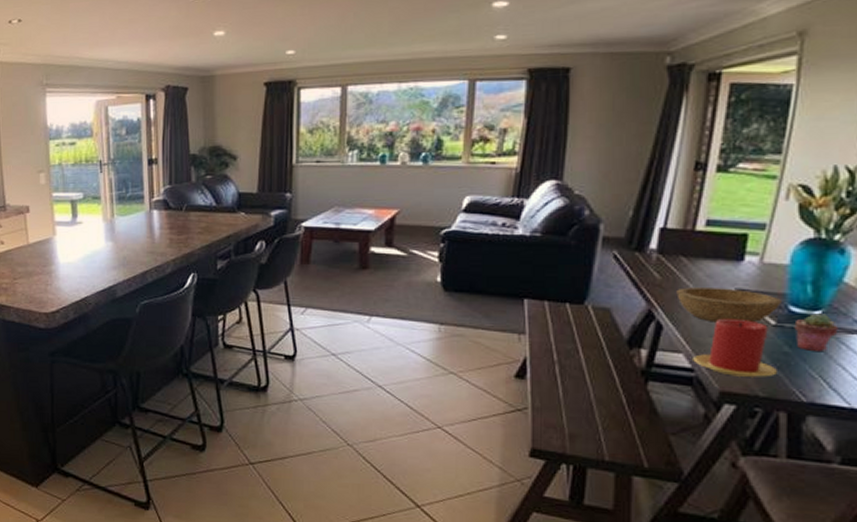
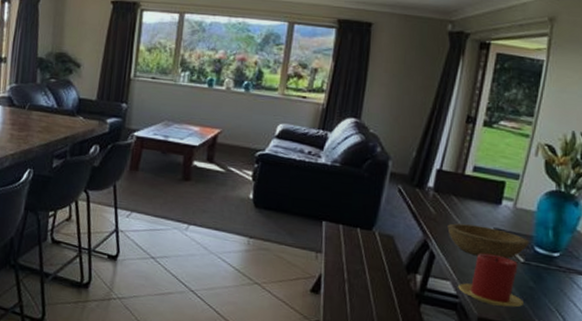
potted succulent: present [794,313,839,351] -> none [538,255,572,288]

